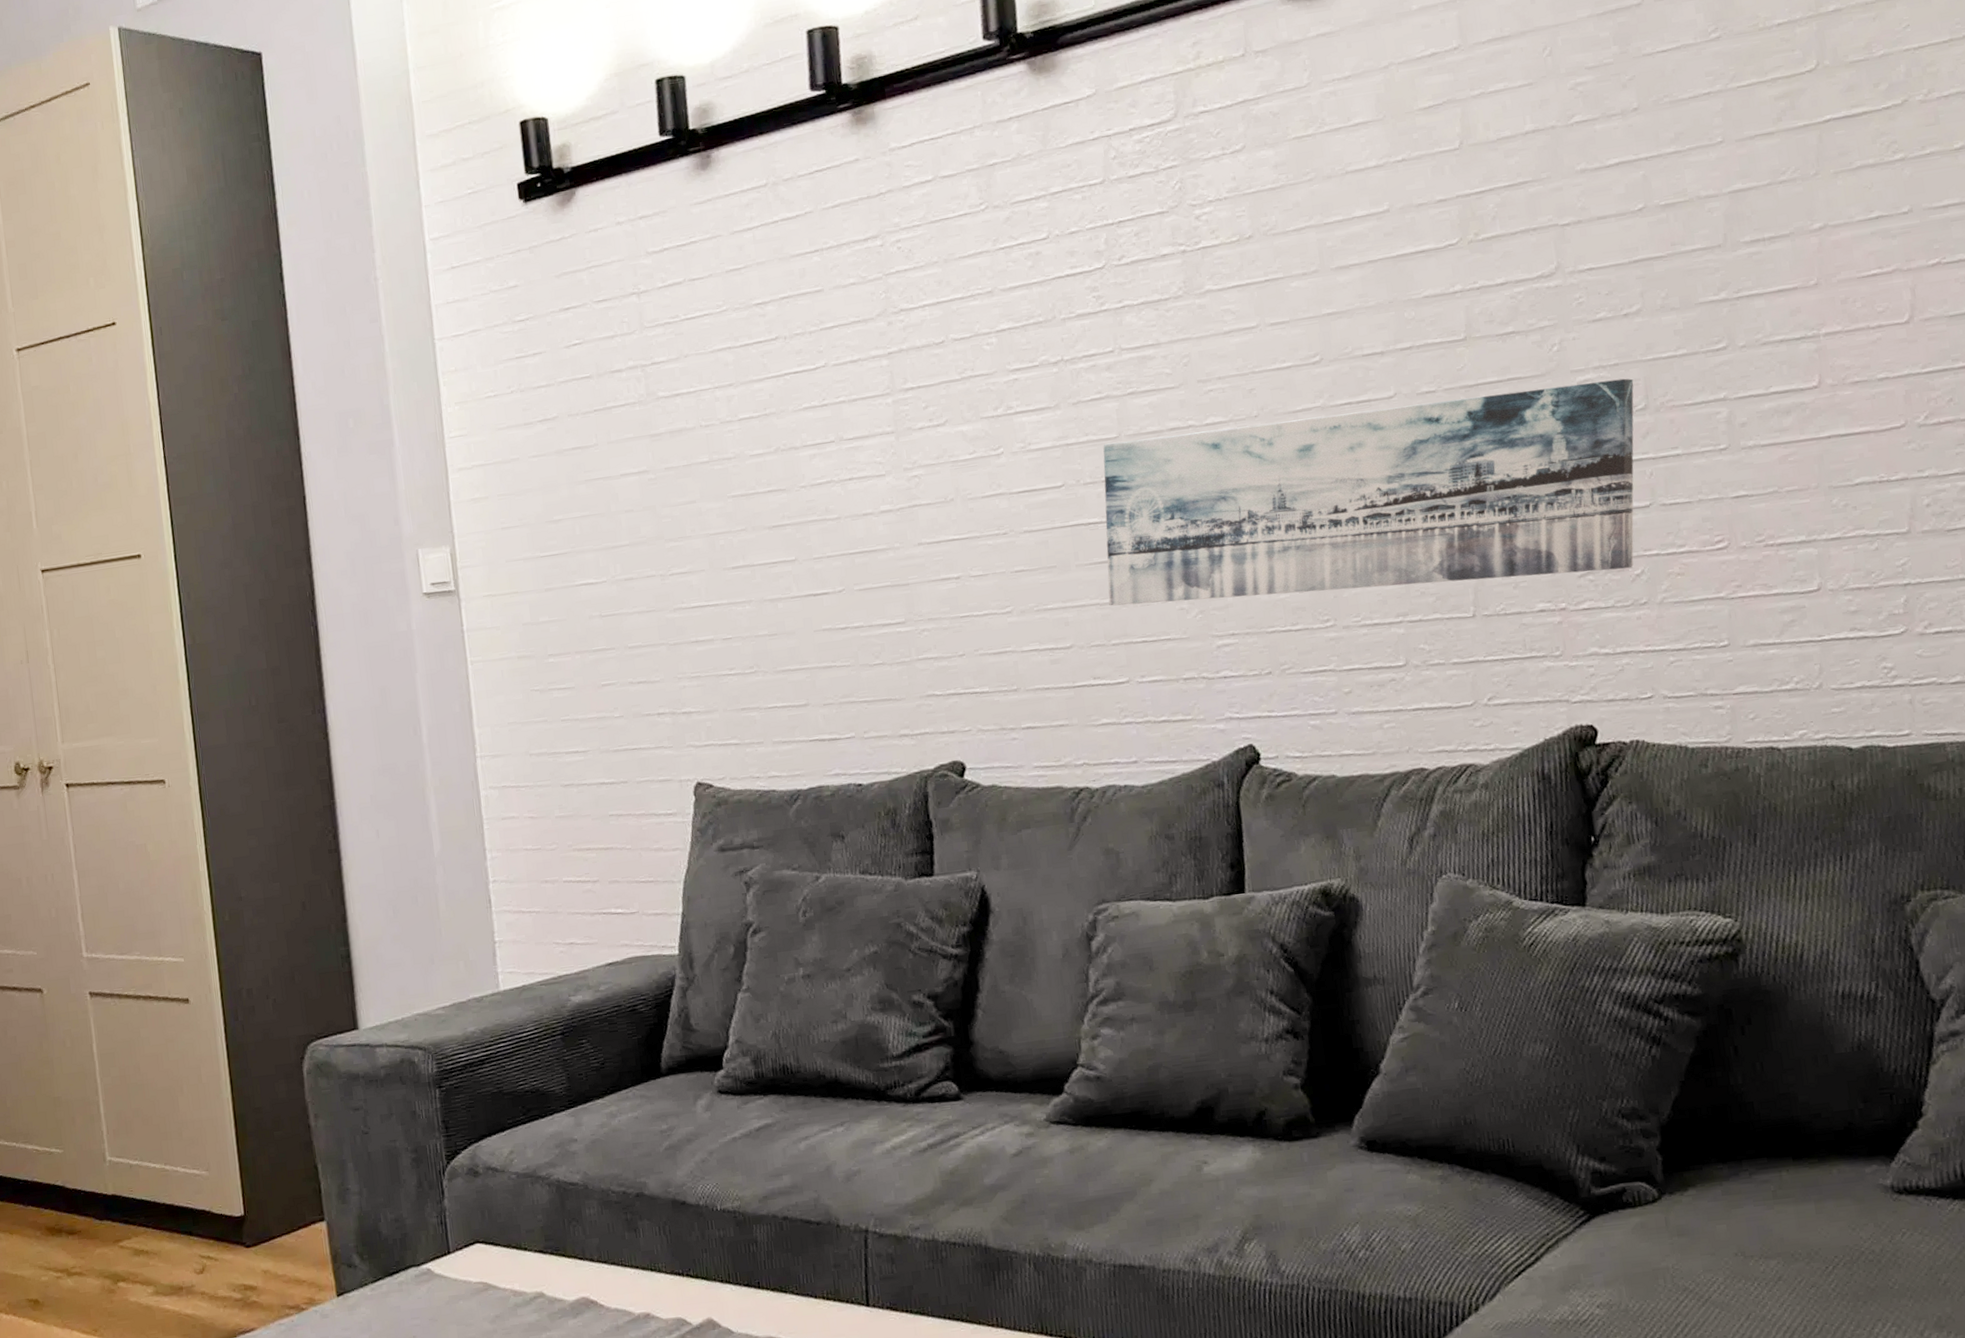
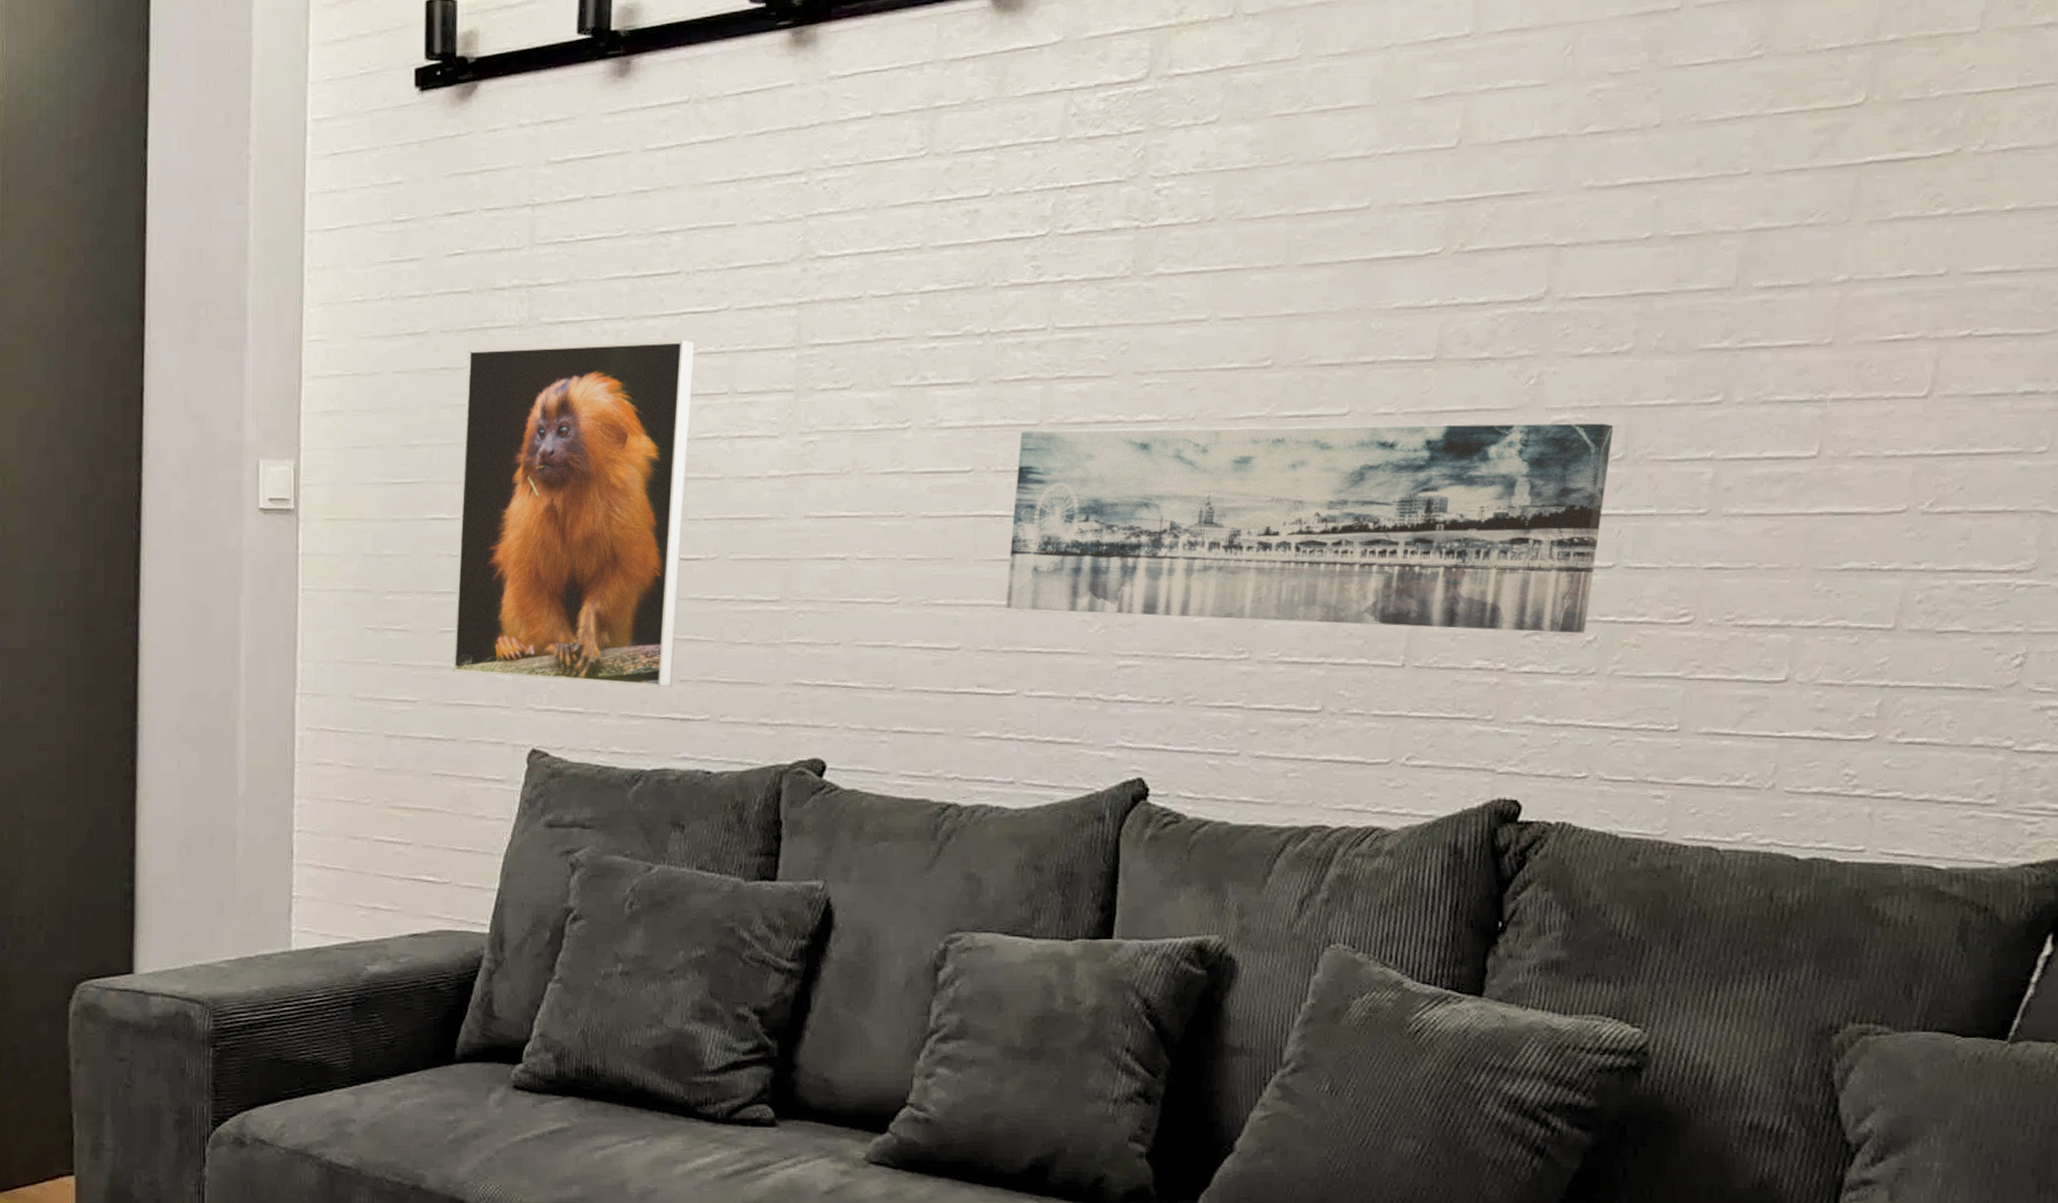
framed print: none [595,398,817,721] -> present [452,340,695,687]

